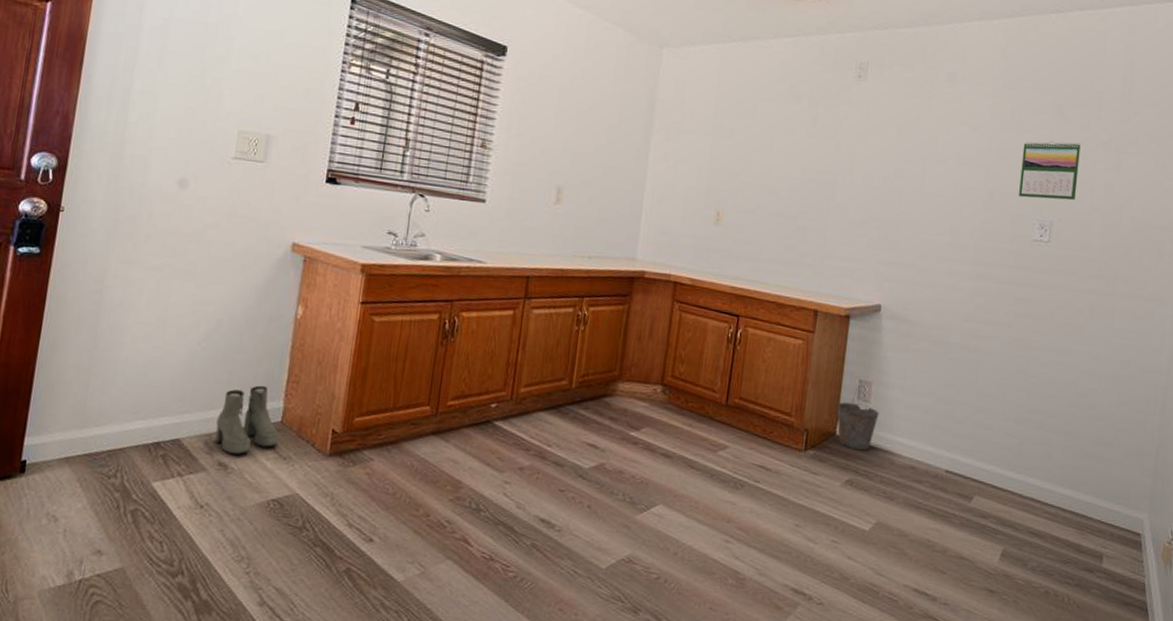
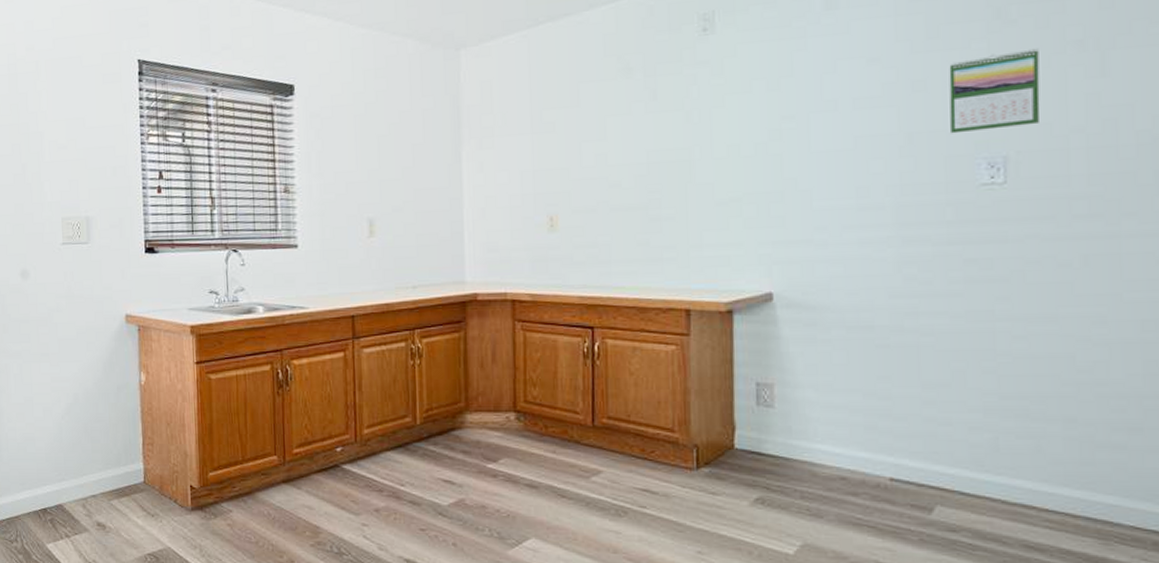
boots: present [215,385,279,455] -> none [89,450,145,514]
bucket: present [837,385,879,451] -> none [731,389,788,464]

